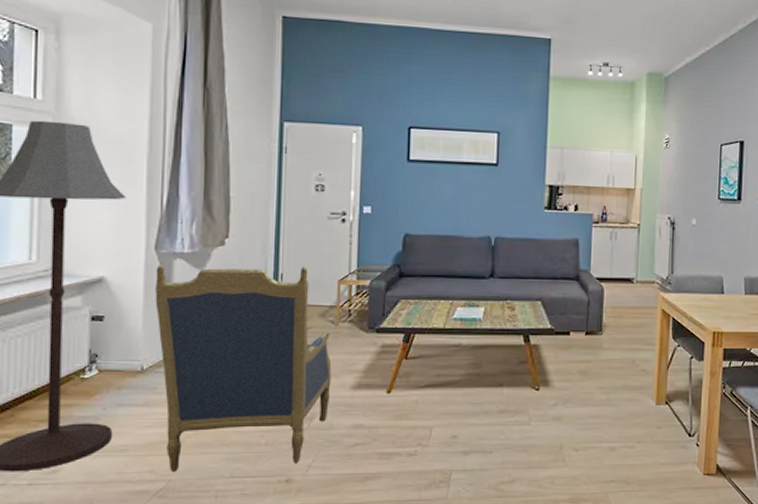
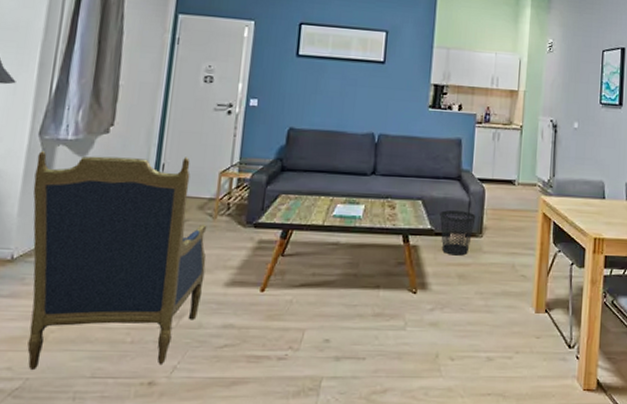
wastebasket: none [559,310,595,353] -> present [440,210,476,256]

